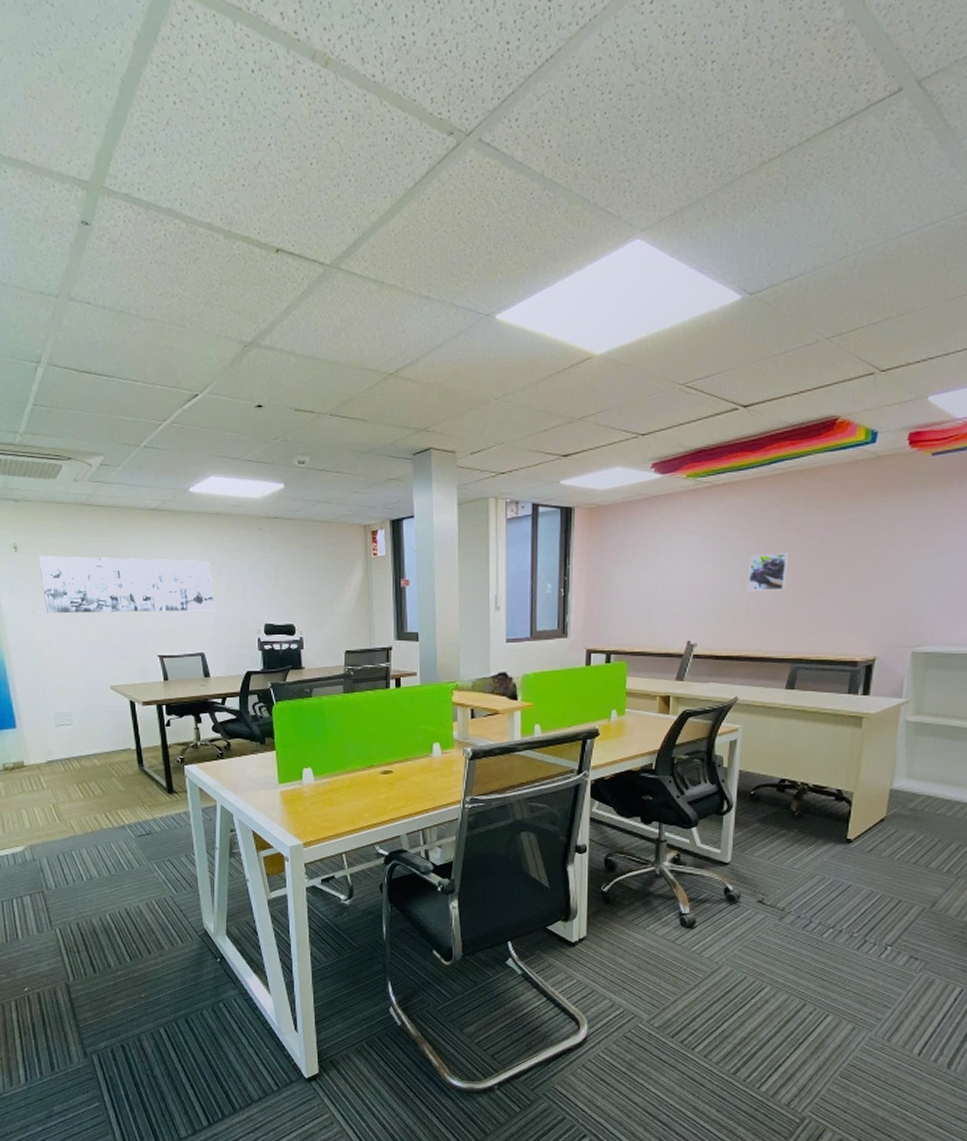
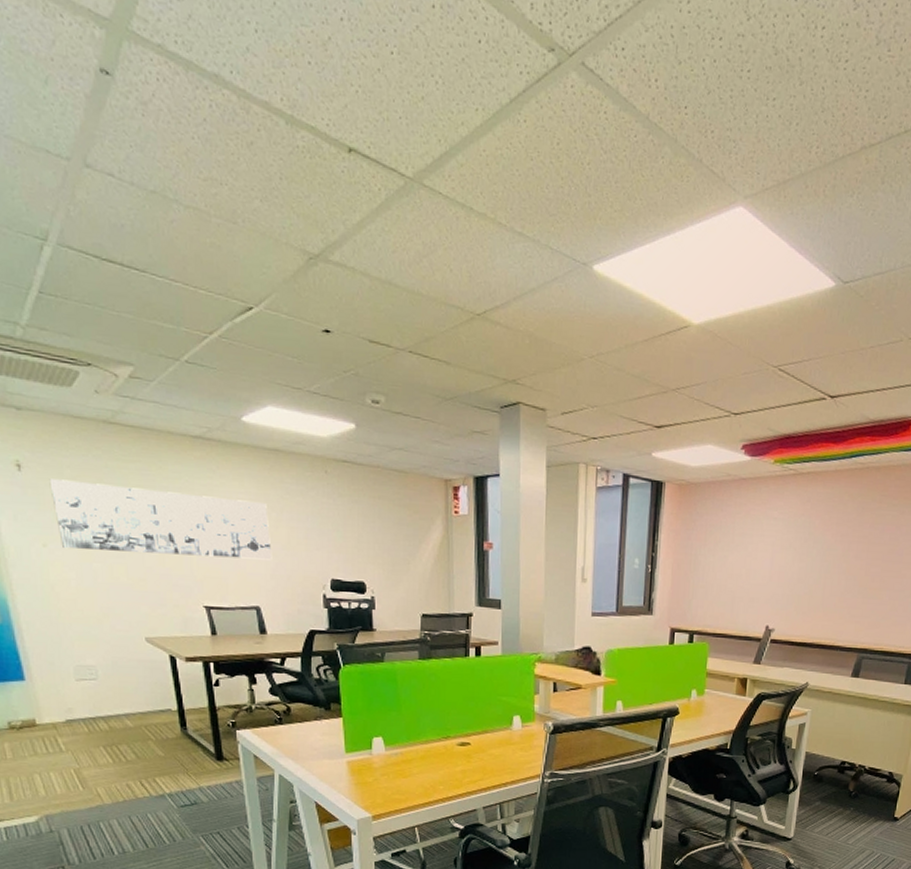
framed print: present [747,553,788,591] -> none [823,546,862,583]

